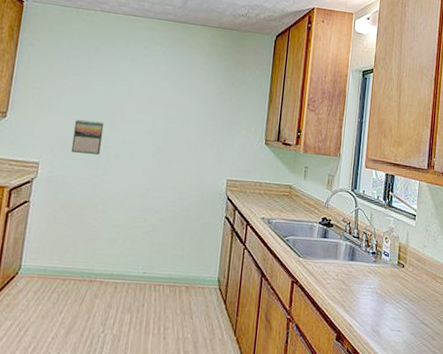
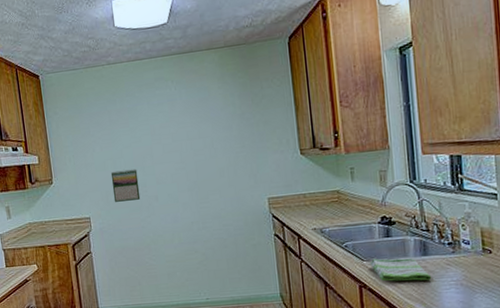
dish towel: none [305,256,354,286] -> present [370,258,432,282]

